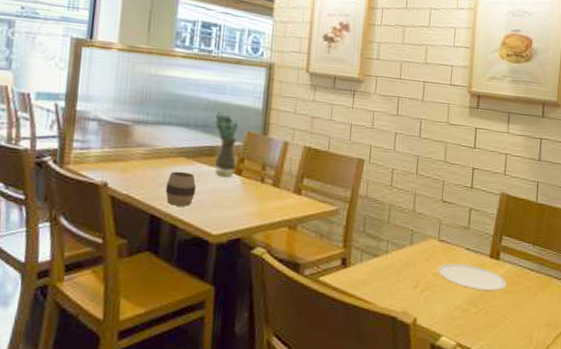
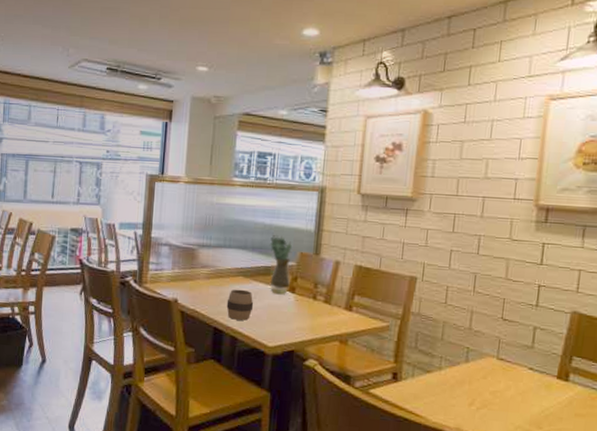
plate: present [438,263,507,291] -> none [496,382,577,414]

